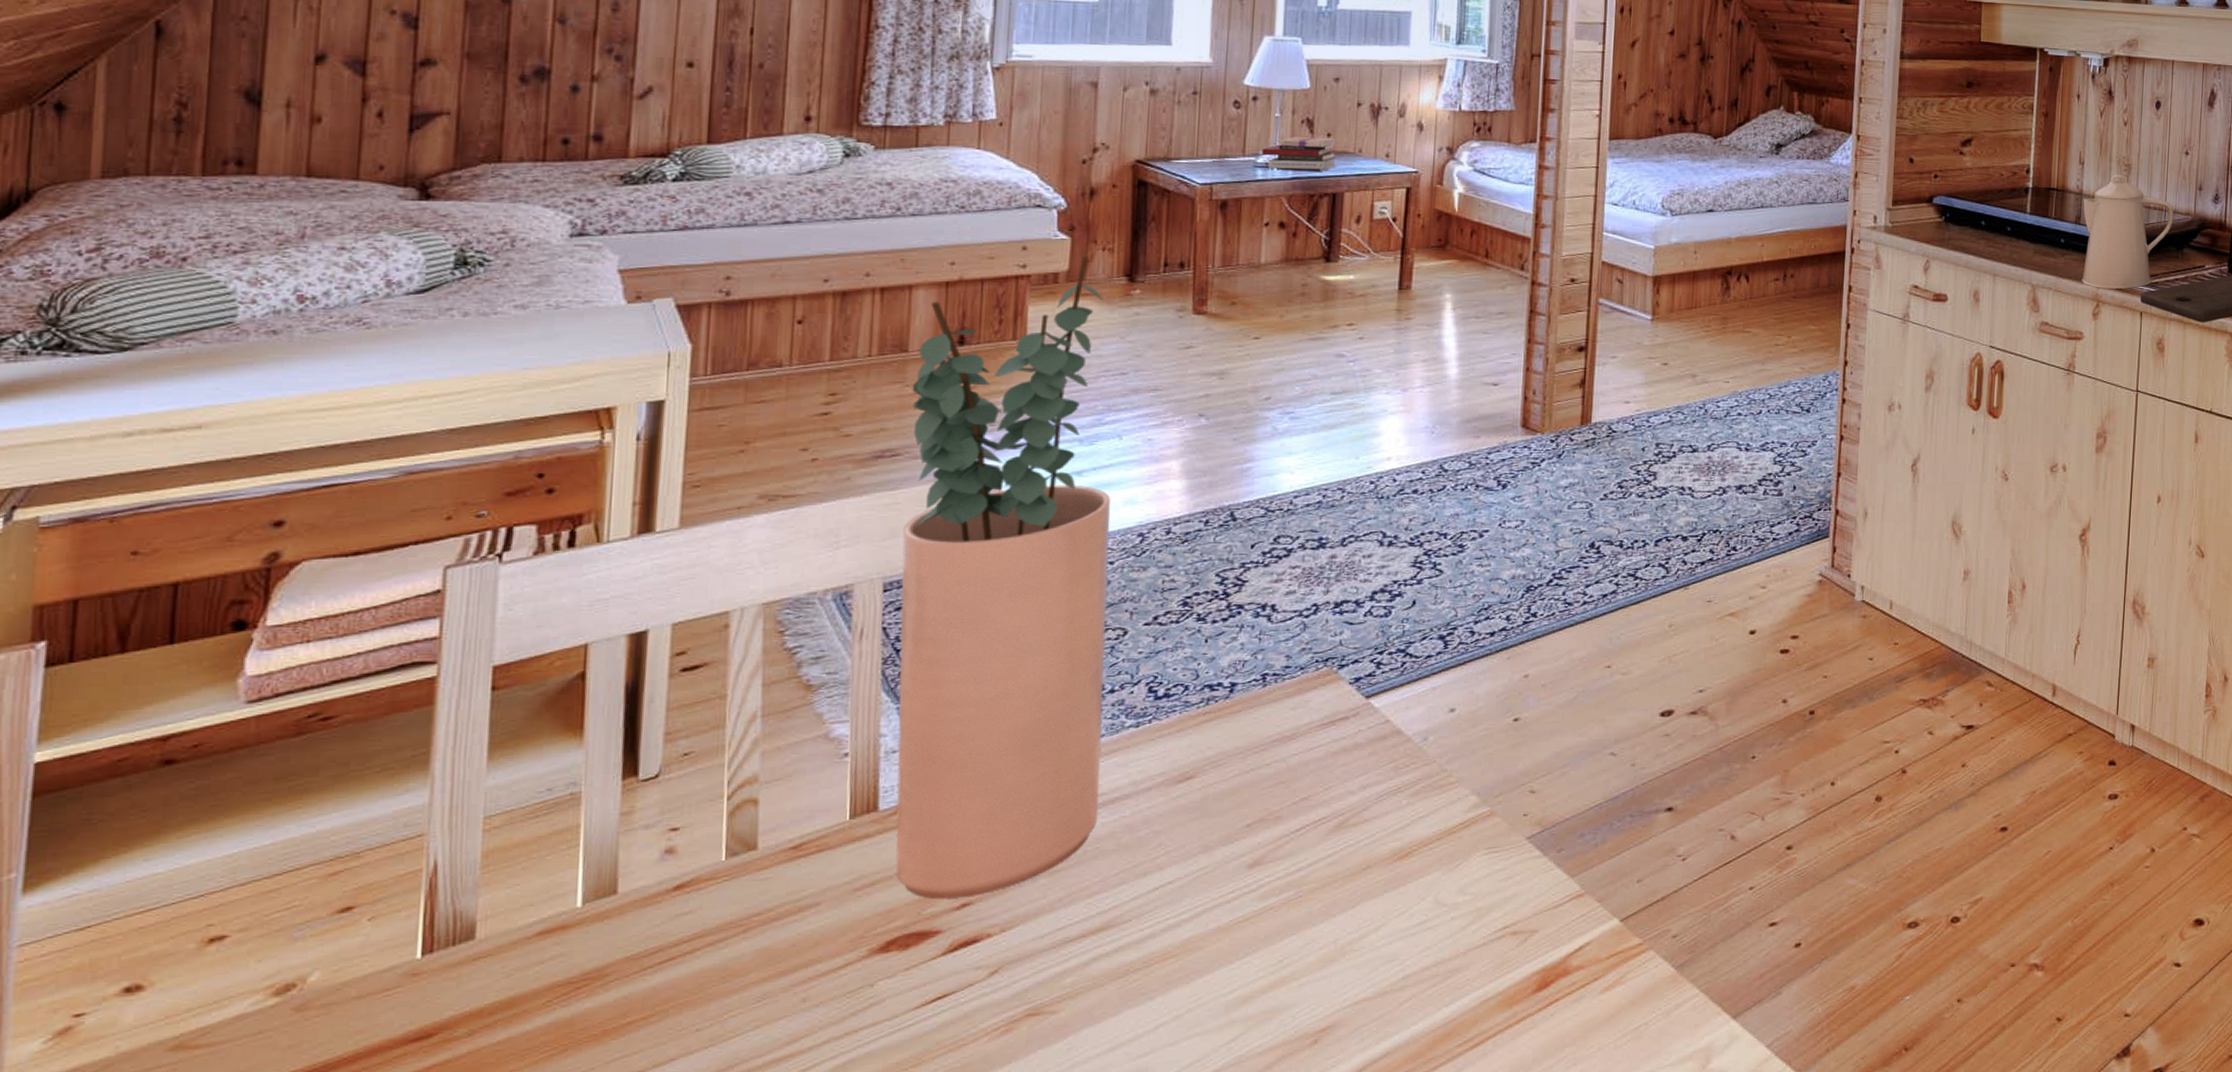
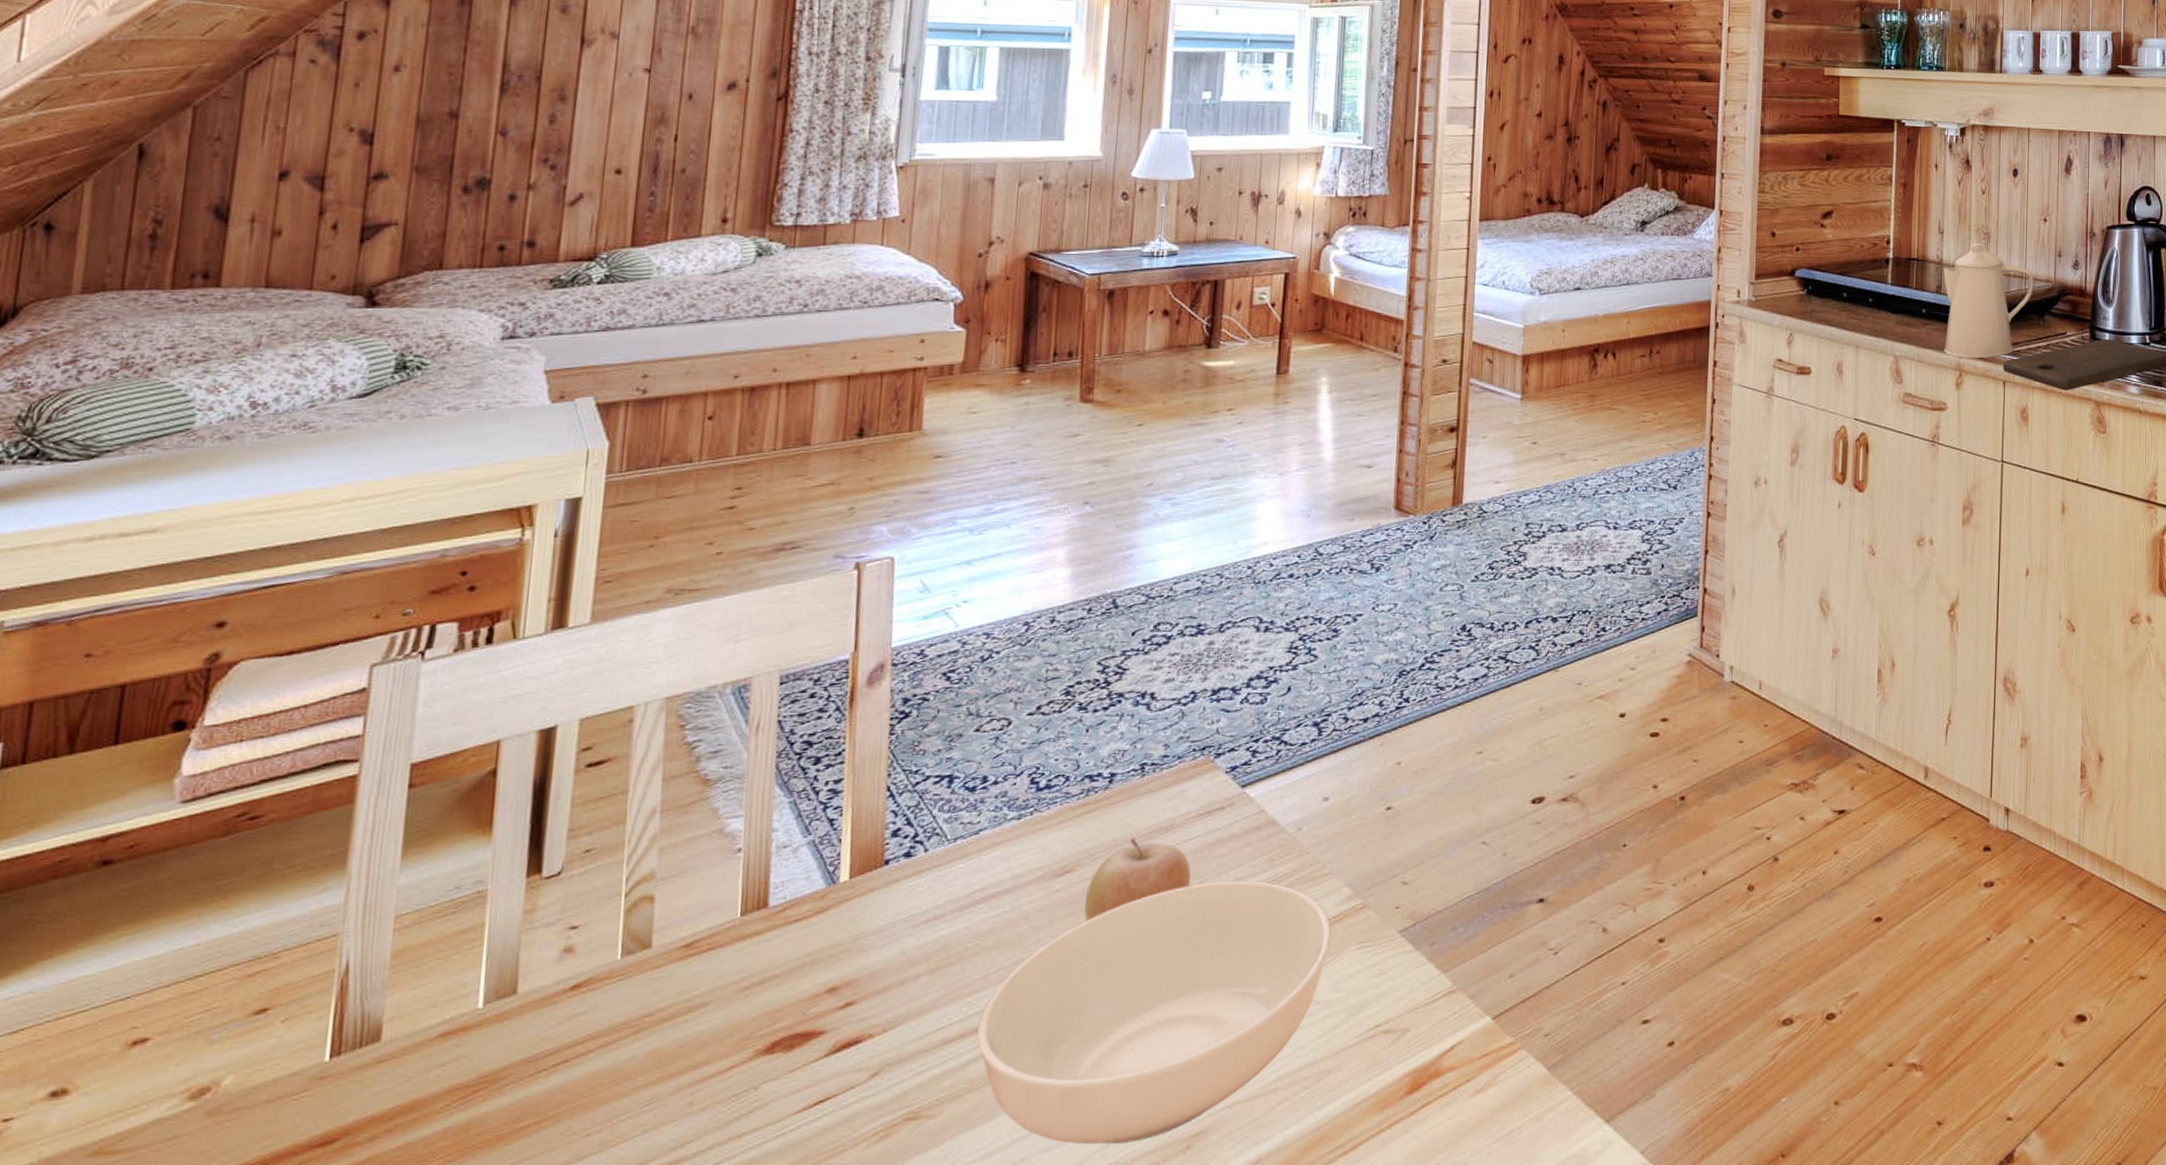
vase: present [895,255,1111,900] -> none [783,347,998,999]
bowl: none [1098,788,1459,1039] -> present [976,880,1332,1145]
fruit: none [1206,745,1316,826] -> present [1084,837,1192,921]
books: present [1261,137,1336,172] -> none [1147,226,1218,260]

